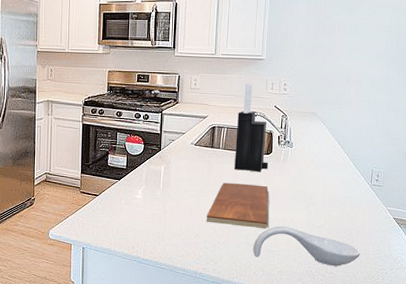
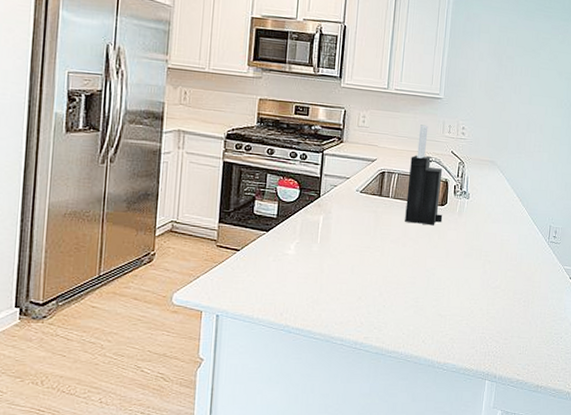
chopping board: present [206,183,270,229] -> none [370,237,443,291]
spoon rest: present [253,225,361,266] -> none [422,286,536,331]

